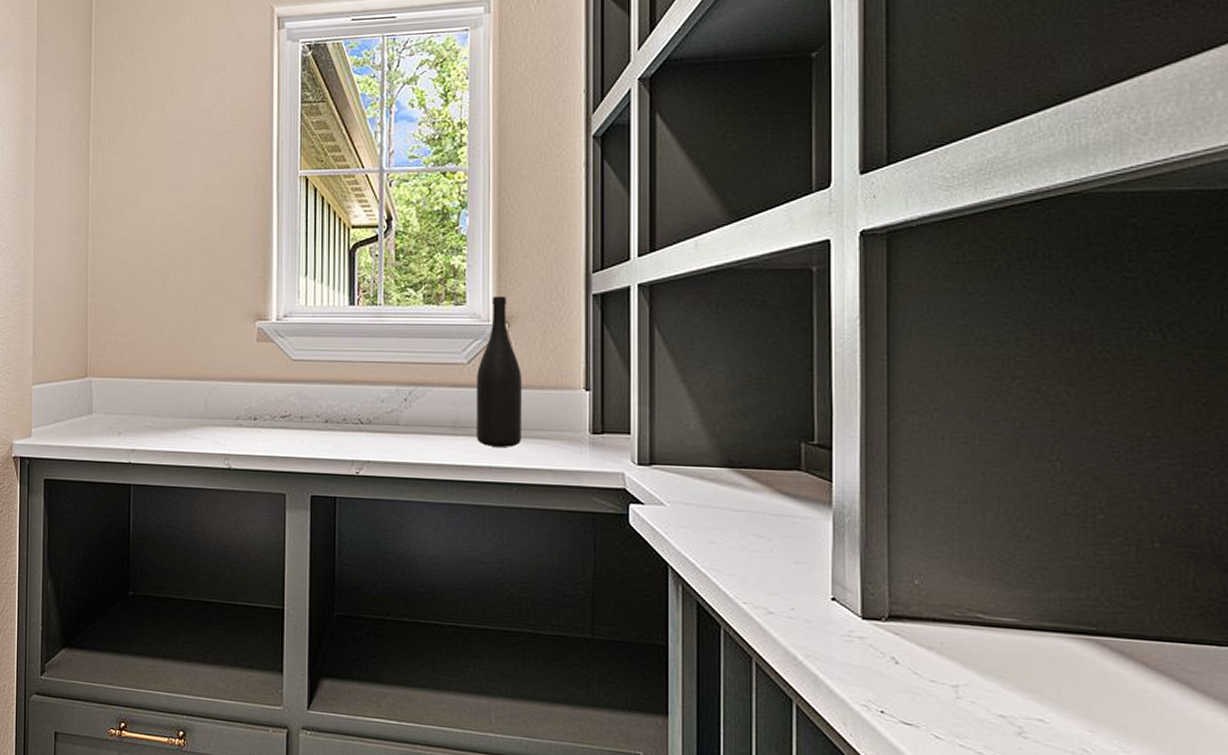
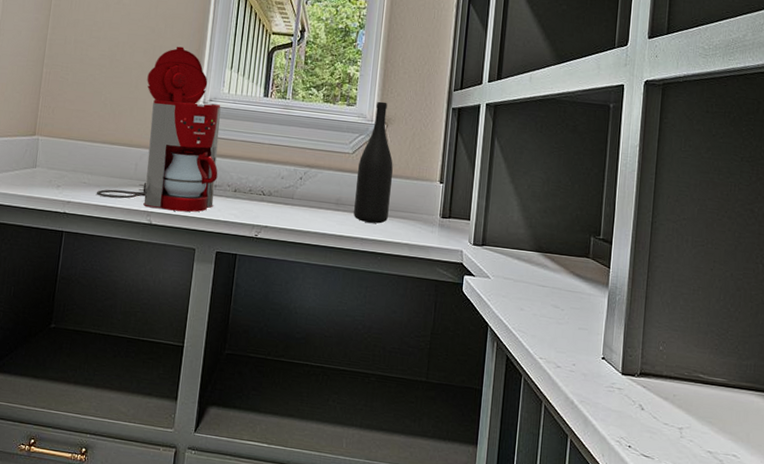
coffee maker: none [163,256,303,452] -> present [96,46,221,212]

